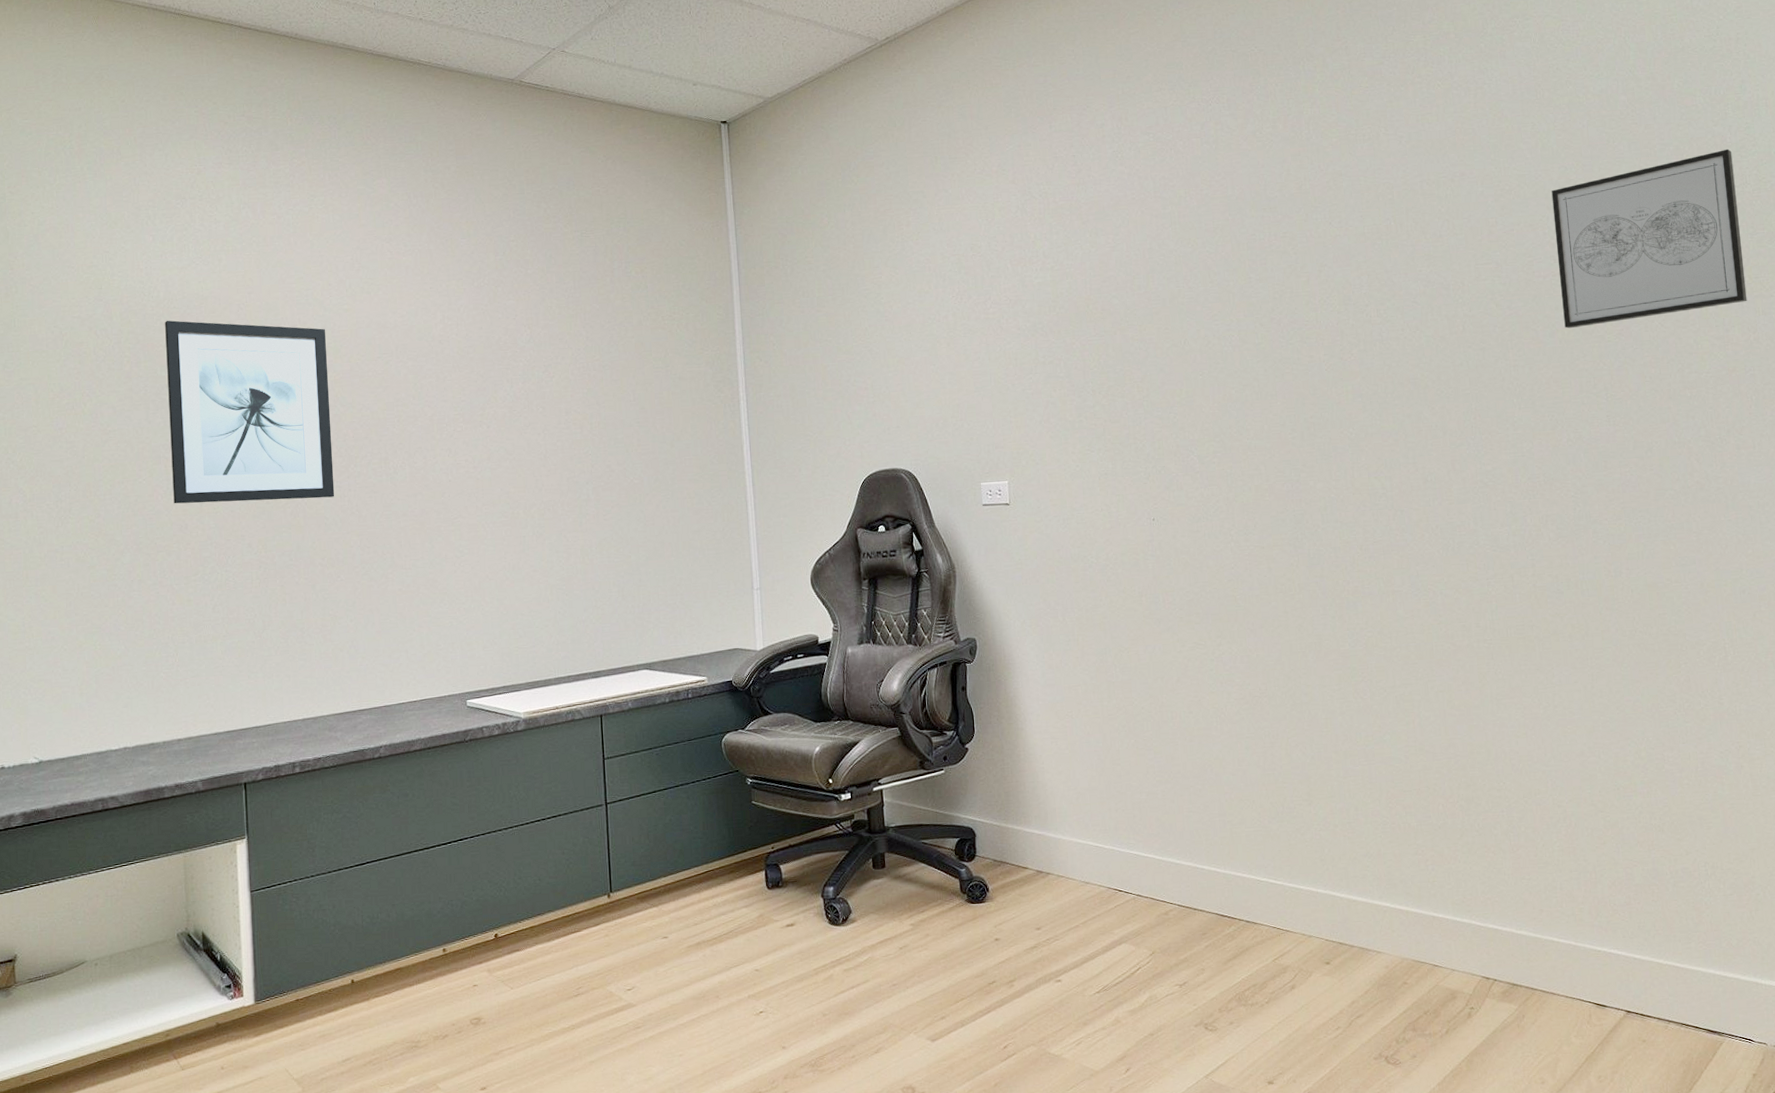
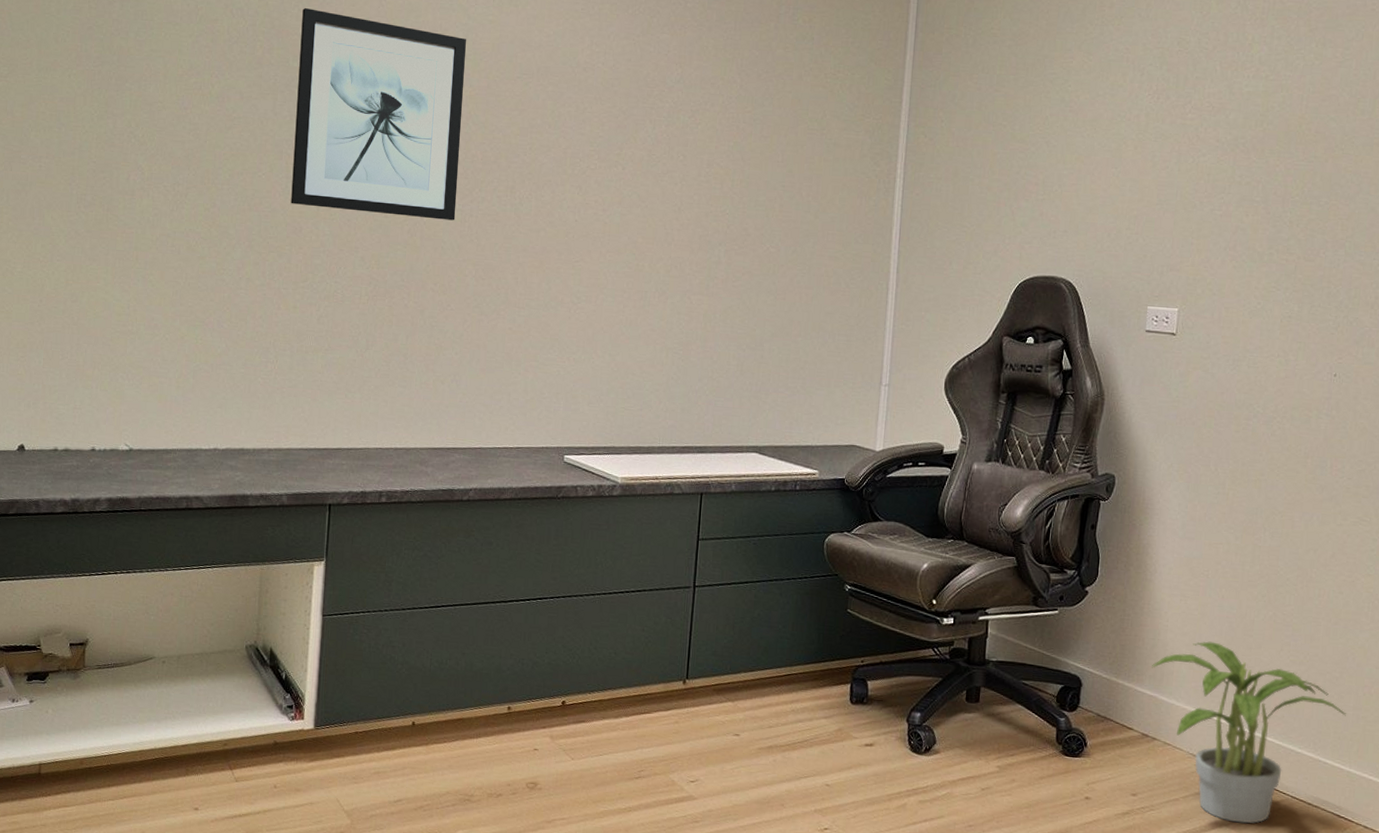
potted plant: none [1035,775,1214,939] -> present [1152,641,1346,824]

